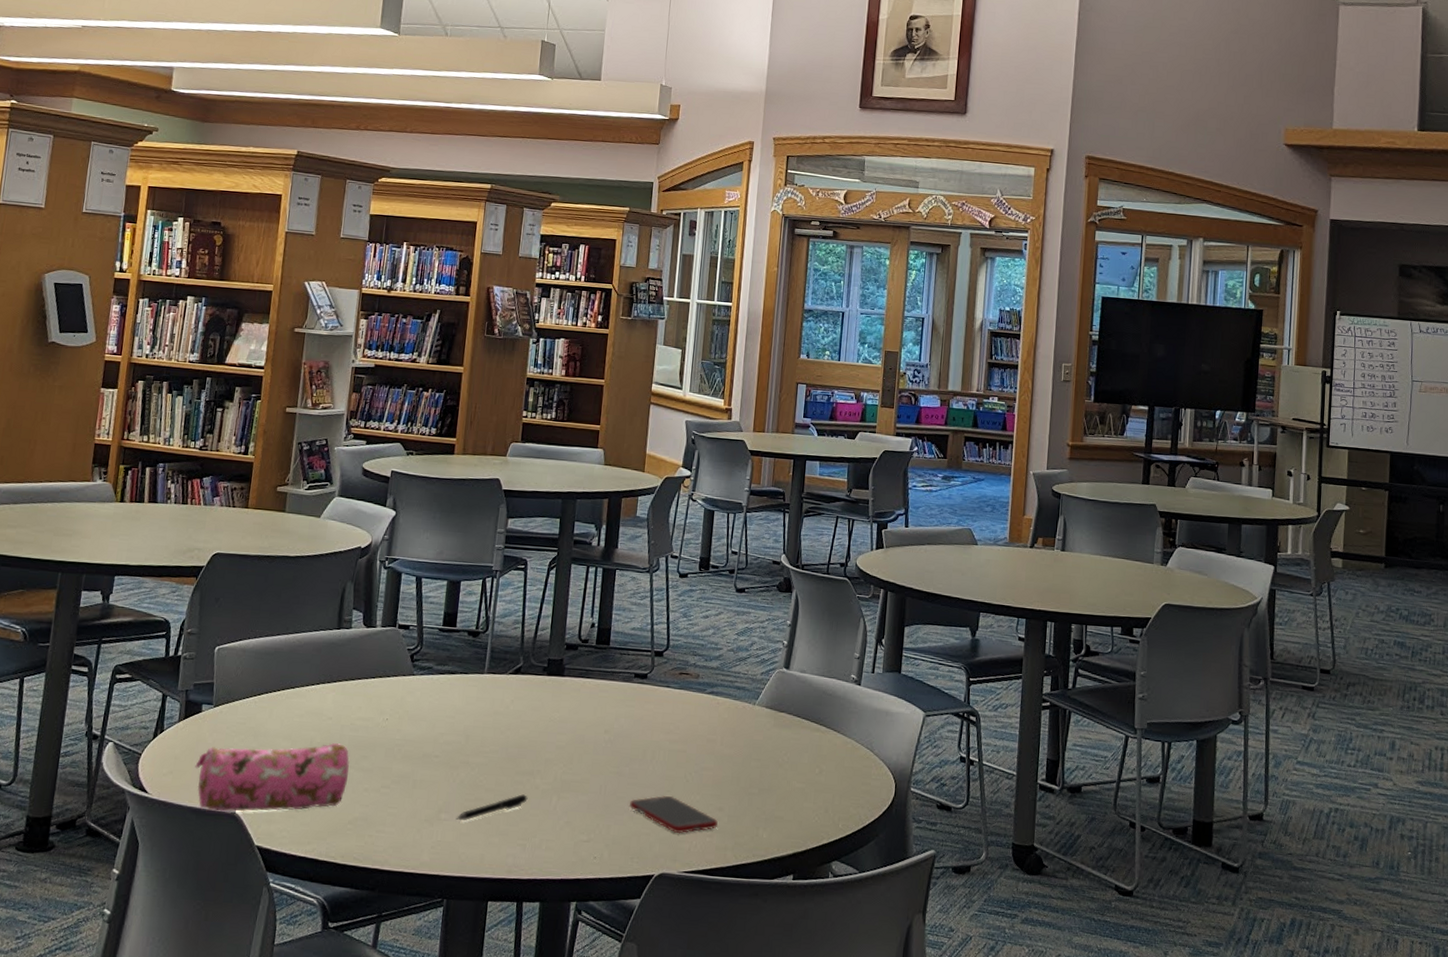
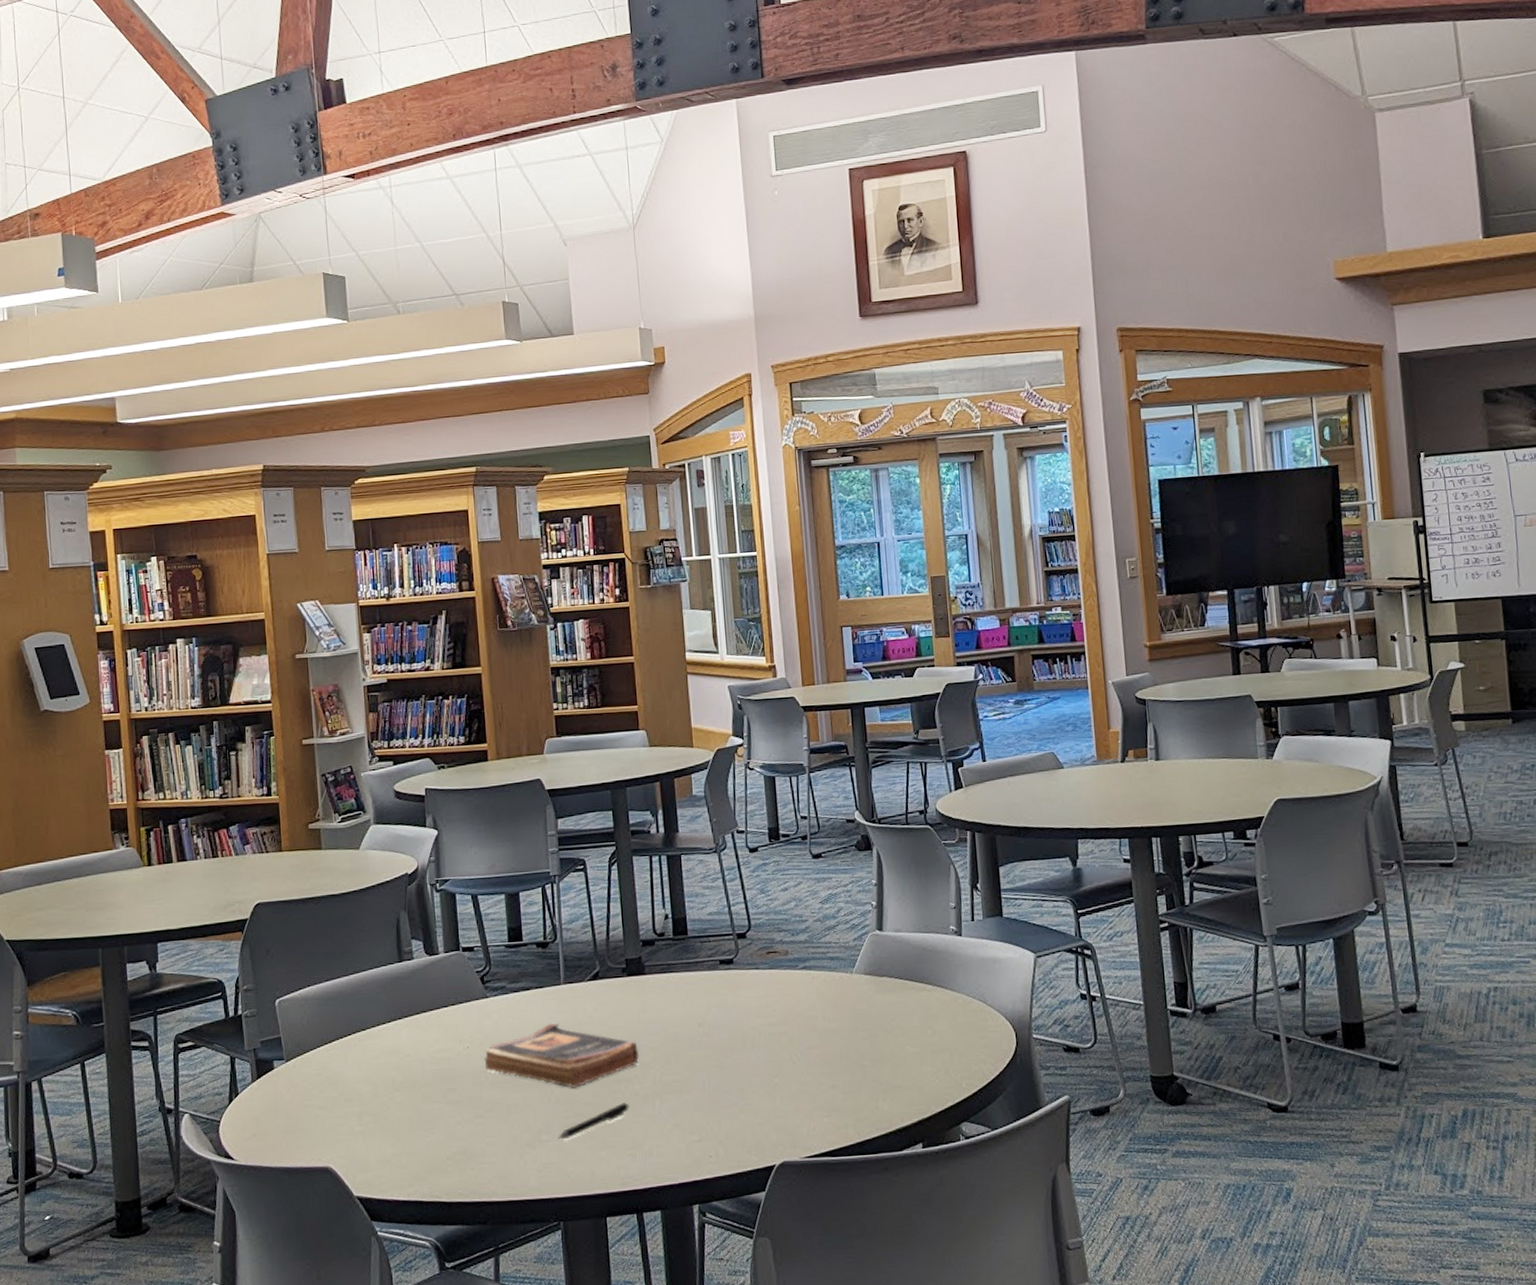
pencil case: present [195,742,350,812] -> none [278,1079,439,1169]
book: none [400,708,546,774] -> present [484,1022,640,1088]
cell phone: present [628,795,718,834] -> none [736,1080,834,1119]

